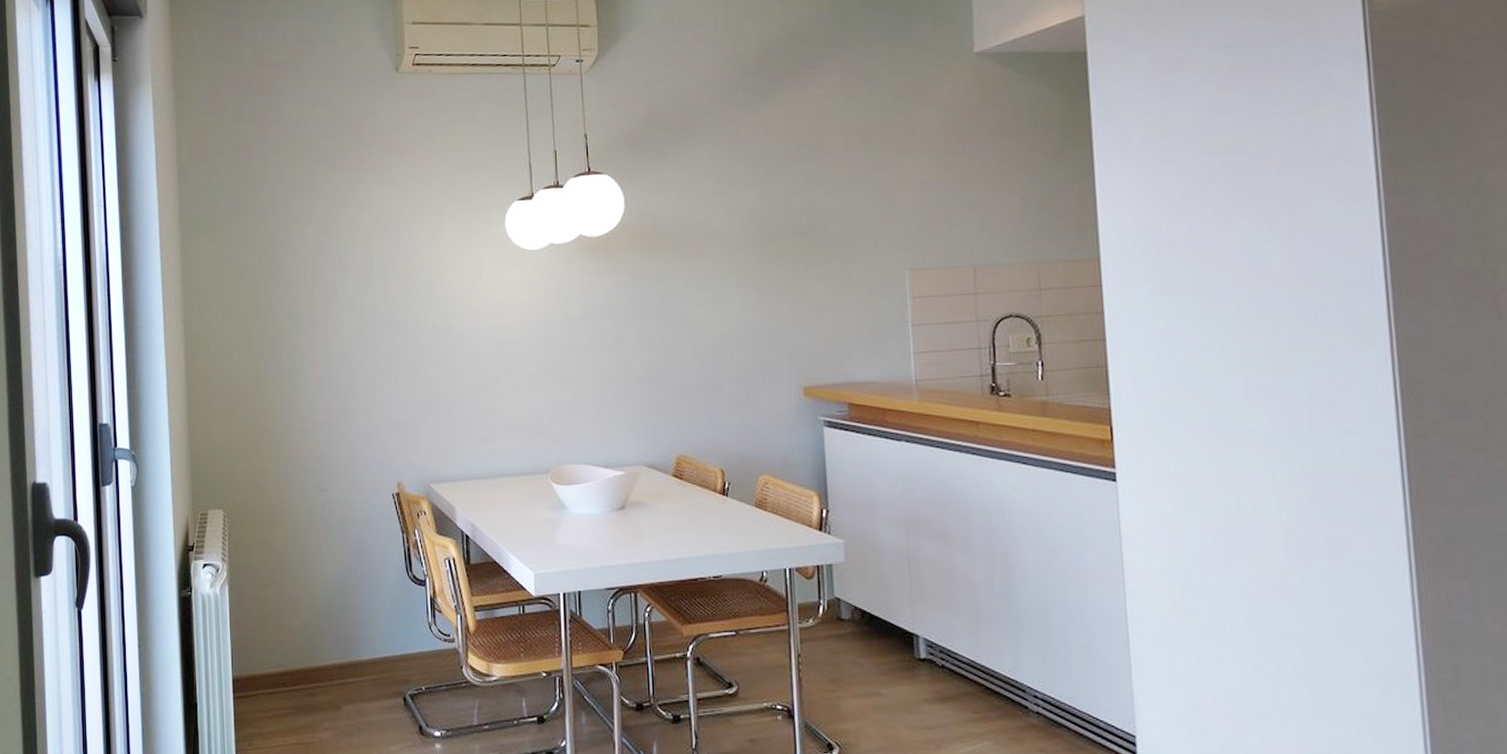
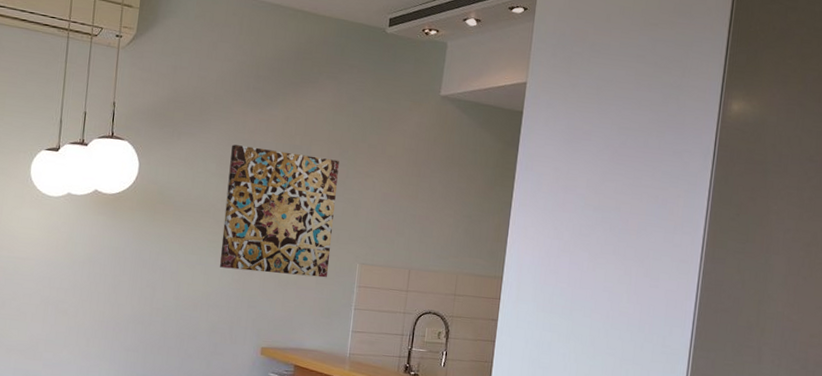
wall art: none [728,152,871,300] -> present [220,144,339,278]

